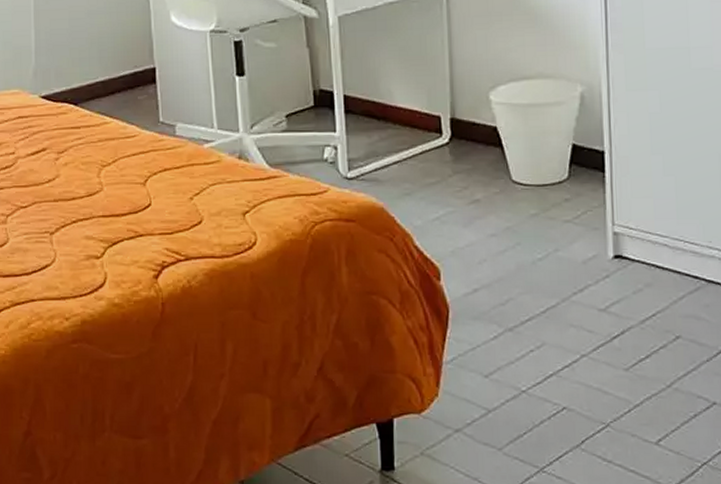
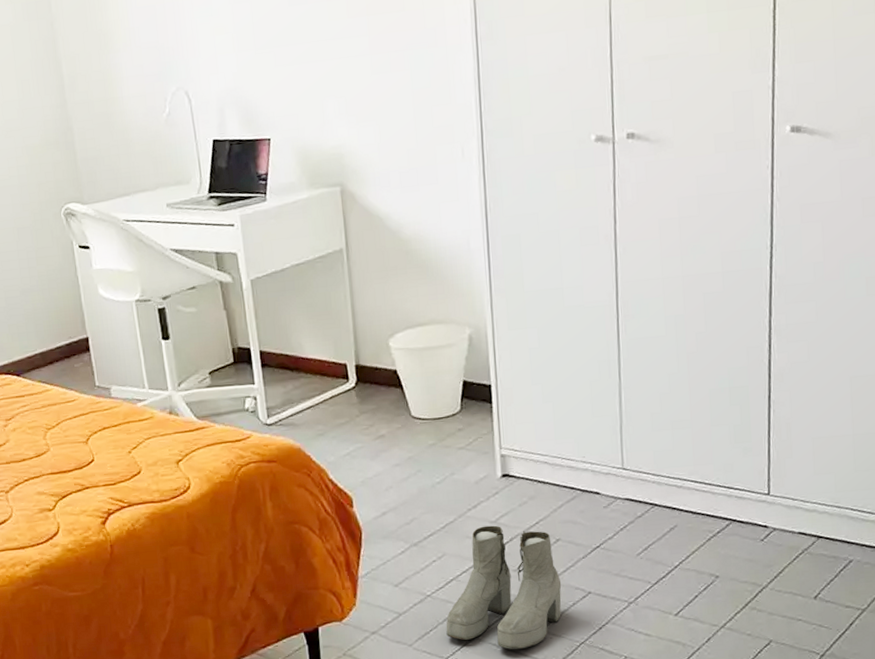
boots: none [542,314,681,466] -> present [446,525,562,650]

